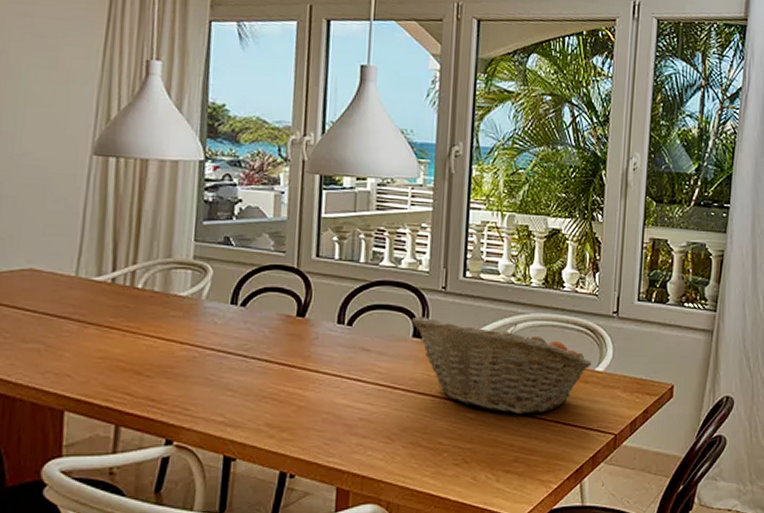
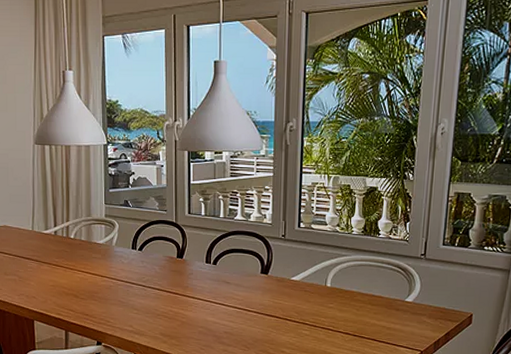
fruit basket: present [411,316,592,415] -> none [259,258,402,333]

